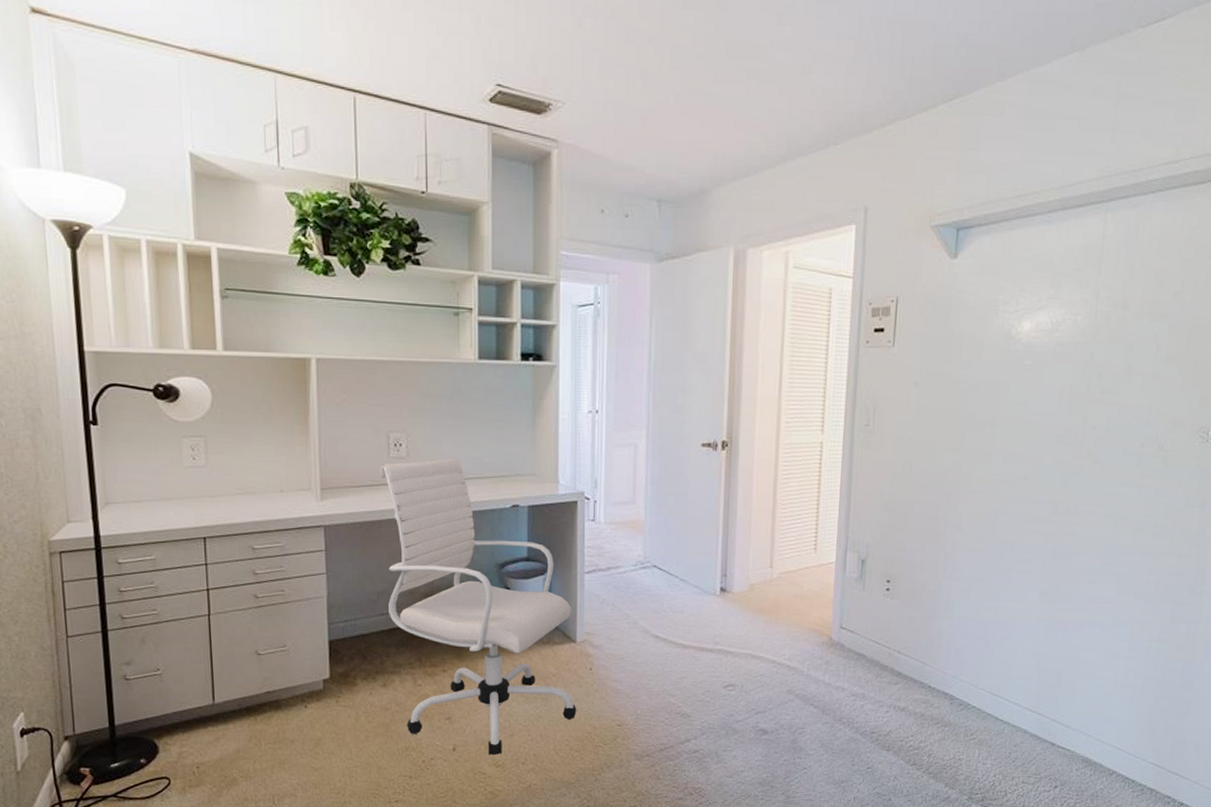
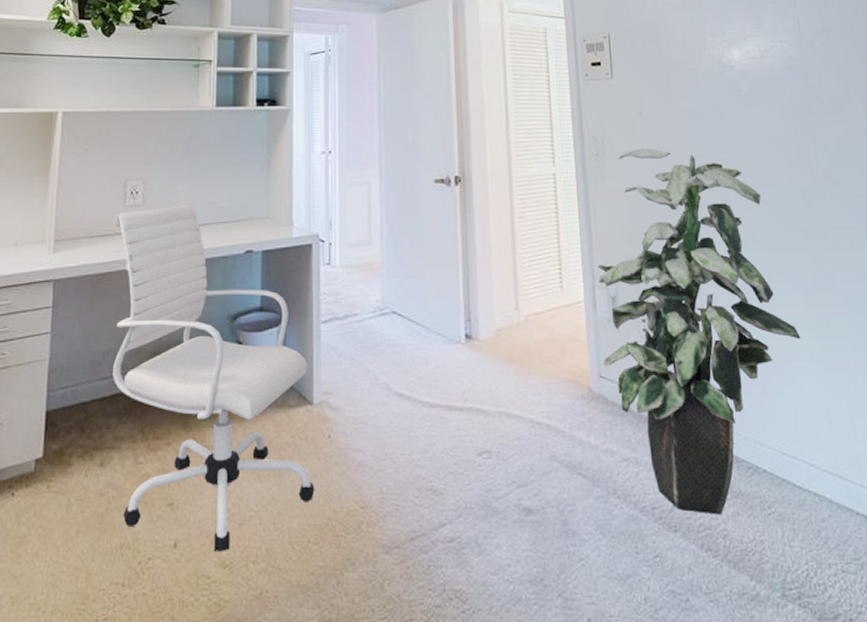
indoor plant: none [845,420,1030,739] -> present [597,148,801,515]

